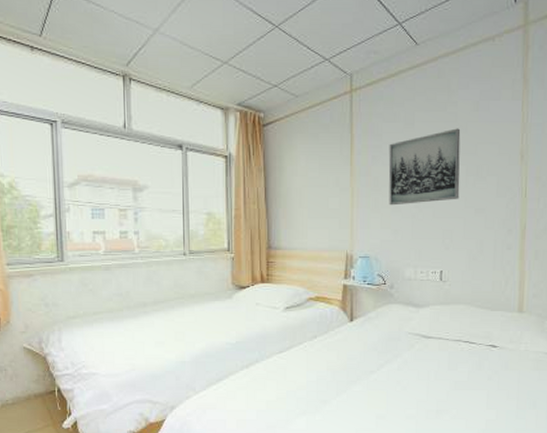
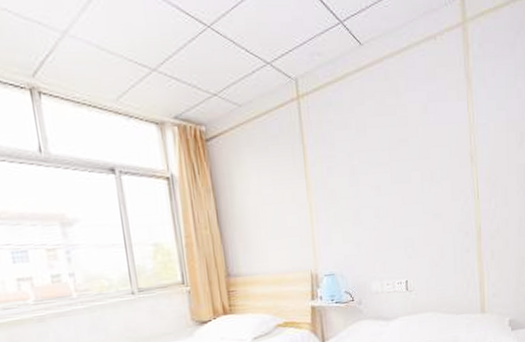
wall art: present [388,128,461,206] -> none [343,132,417,218]

